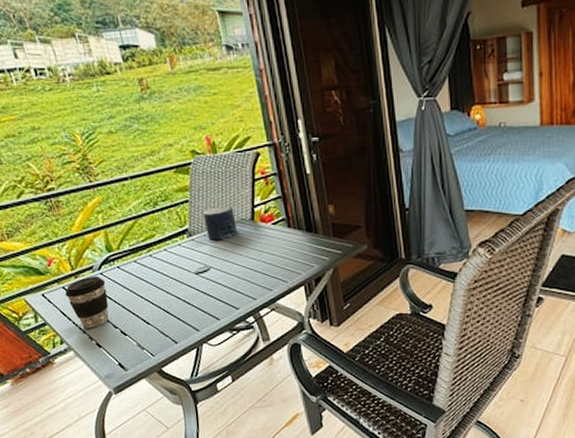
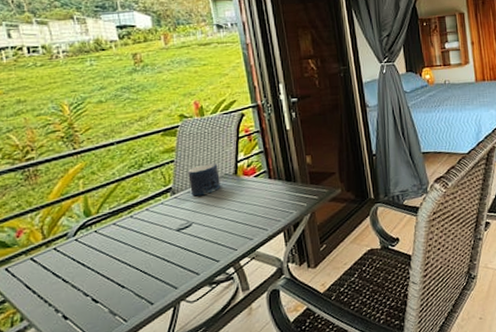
coffee cup: present [64,276,109,328] -> none [32,242,81,301]

